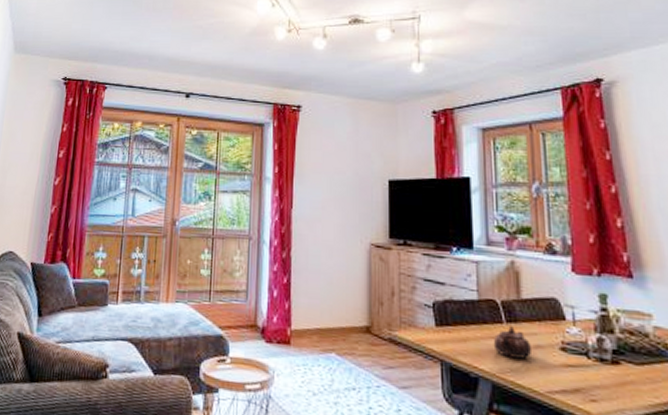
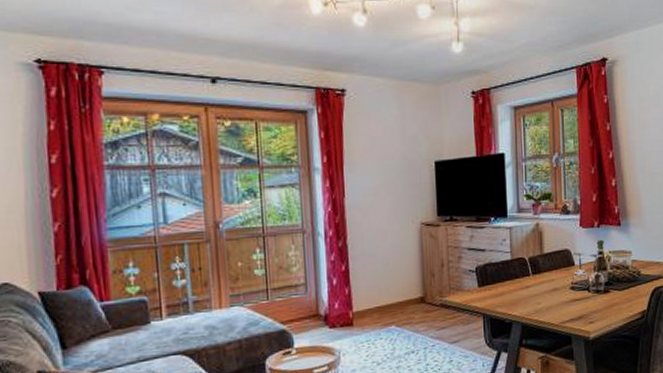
teapot: present [493,326,533,359] -> none [522,277,551,302]

